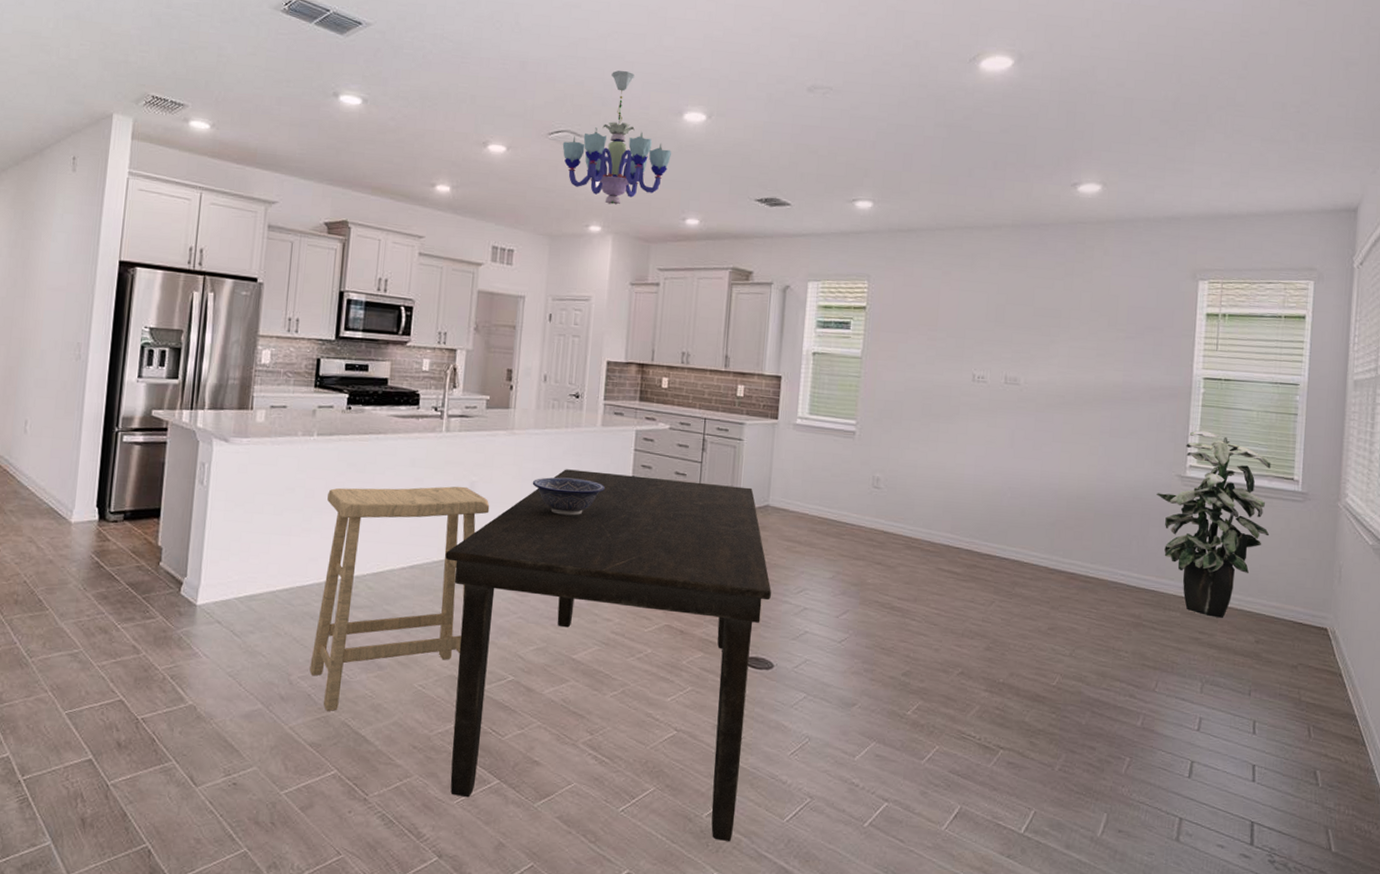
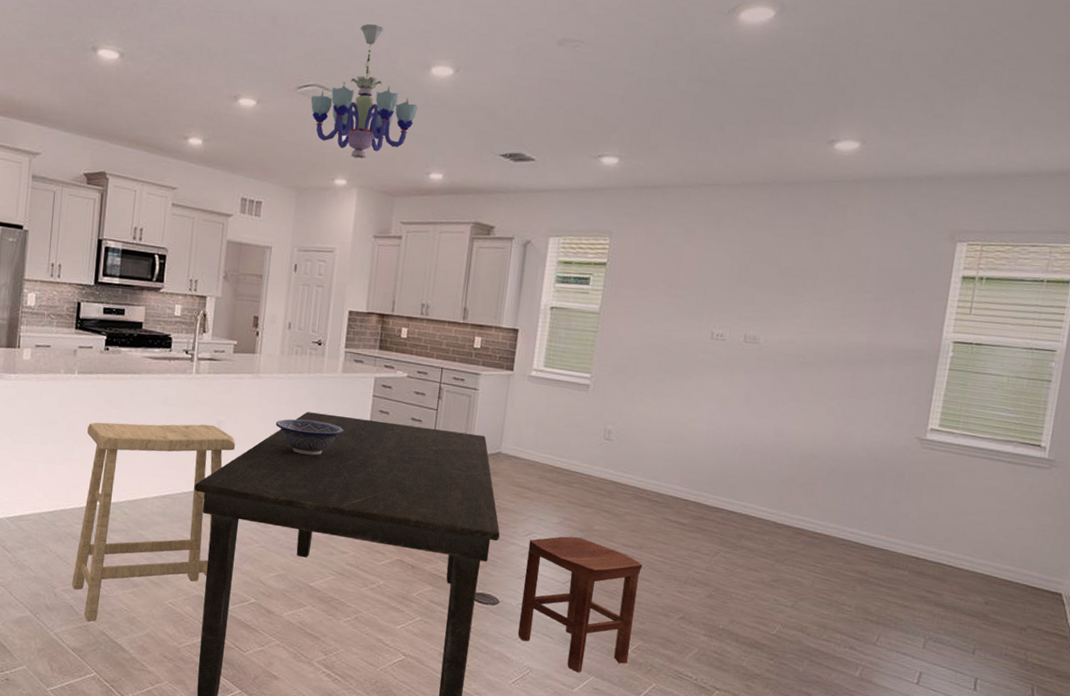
stool: none [794,591,919,739] -> present [518,536,643,673]
indoor plant: present [1157,430,1271,618] -> none [893,394,1018,578]

